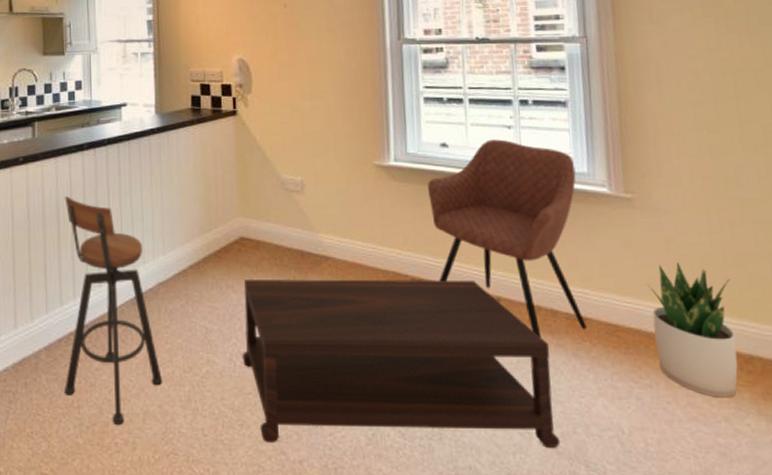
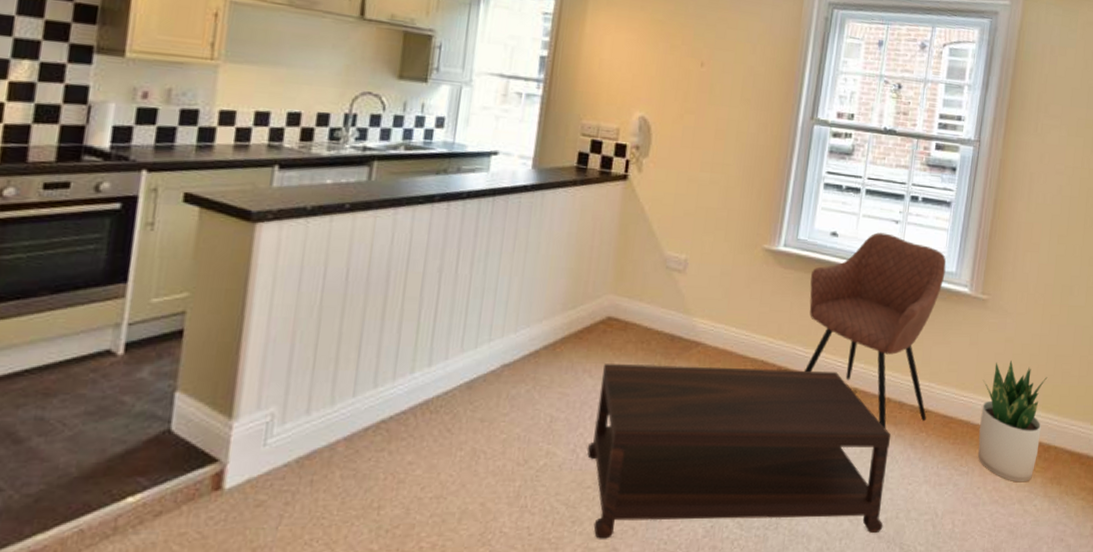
bar stool: present [65,196,162,425] -> none [363,257,491,526]

